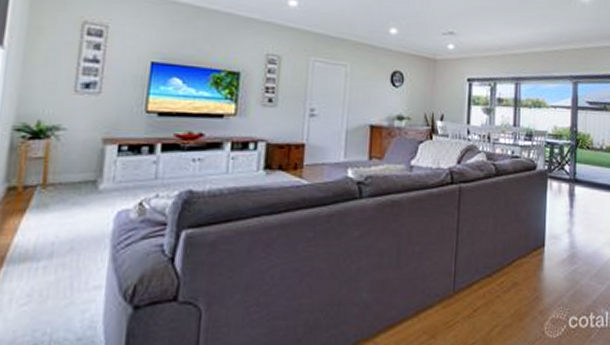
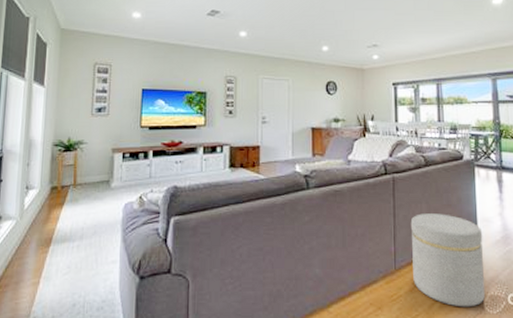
ottoman: none [473,229,550,333] -> present [410,214,486,307]

